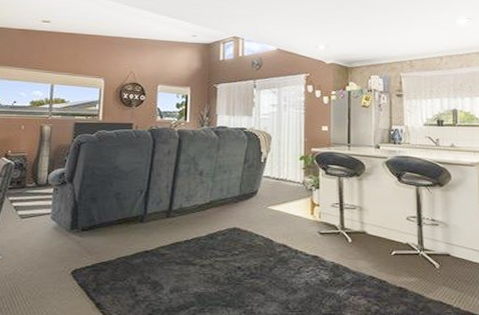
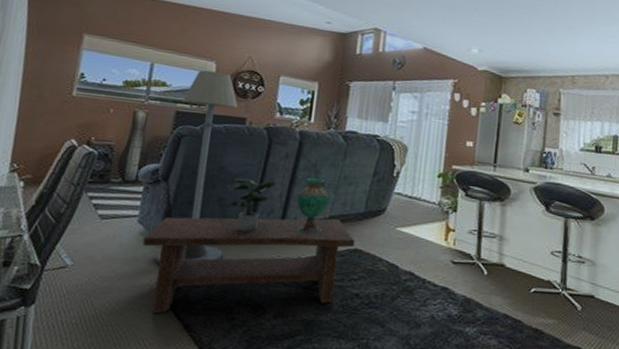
coffee table: none [56,203,233,296] -> present [142,216,355,314]
floor lamp: none [68,86,125,253] -> present [155,70,238,264]
potted plant: none [121,173,164,220] -> present [226,177,278,232]
decorative urn: none [181,170,209,218] -> present [297,178,330,234]

